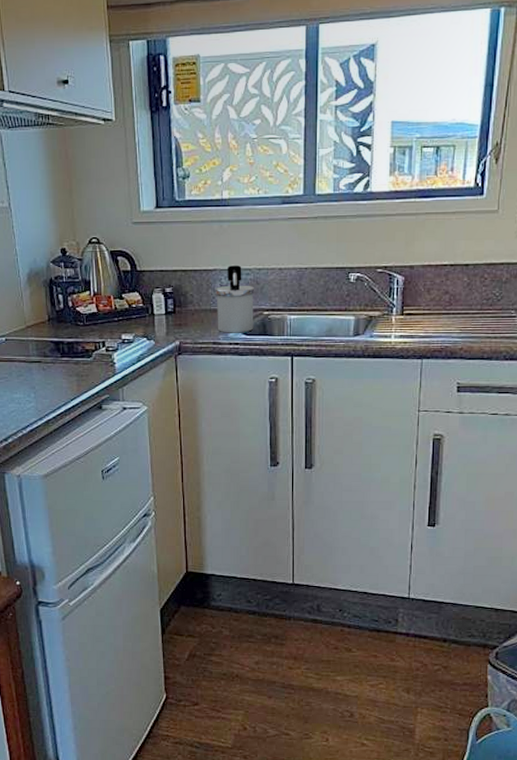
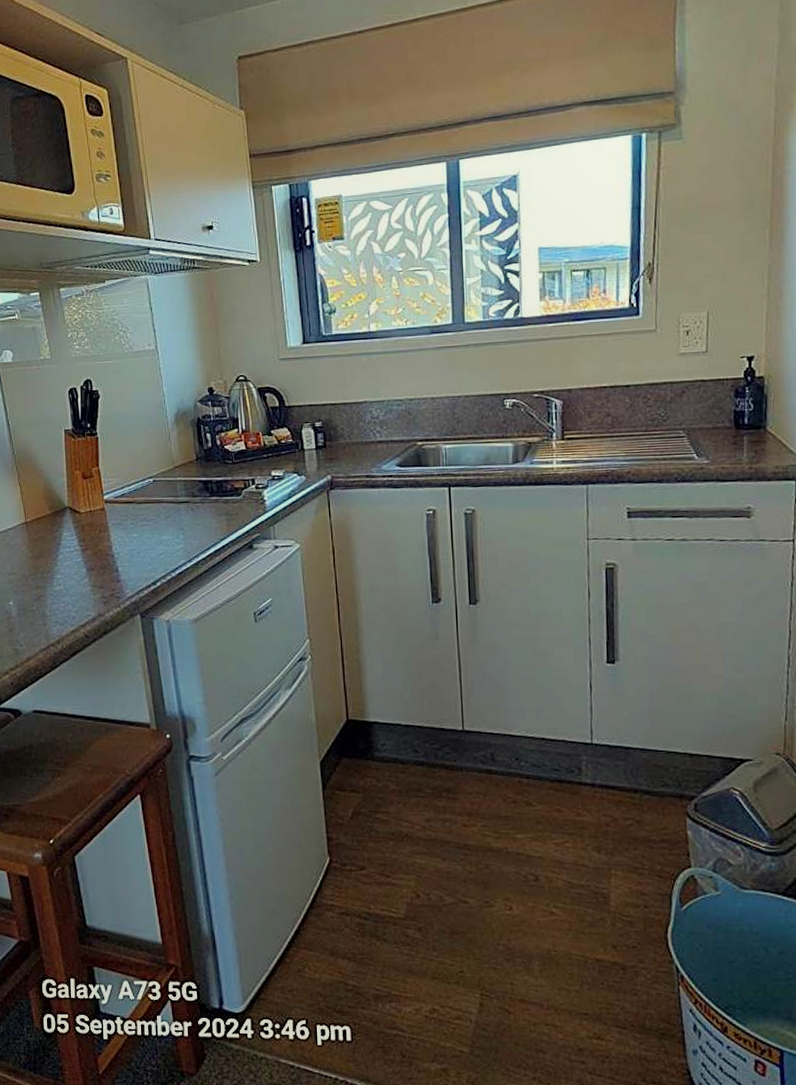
soap dispenser: present [215,265,255,333] -> none [365,396,408,466]

